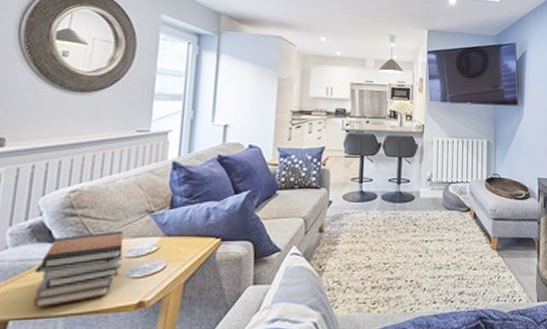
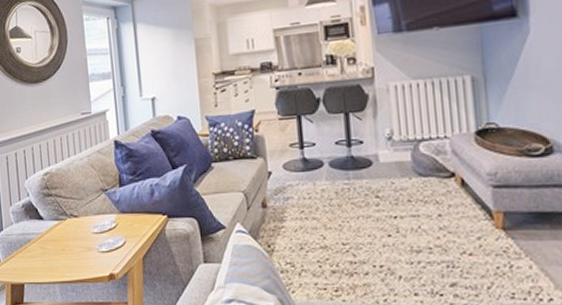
book stack: present [32,230,124,309] -> none [33,208,91,276]

